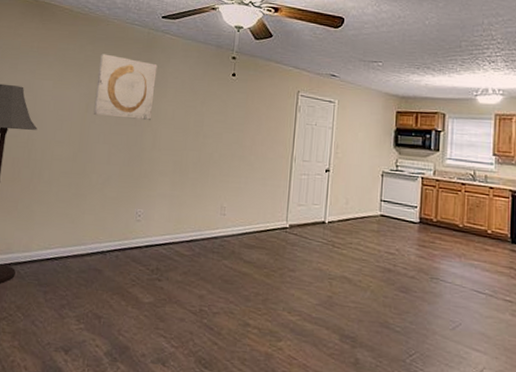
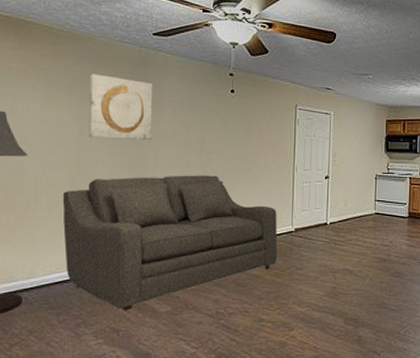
sofa: none [58,156,272,296] -> present [62,175,278,310]

